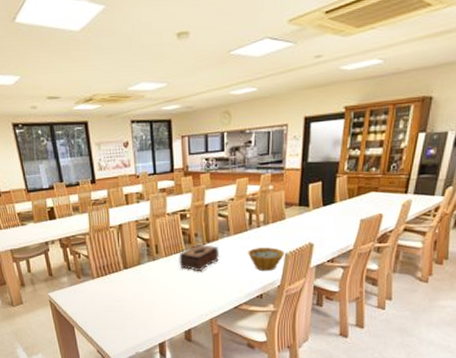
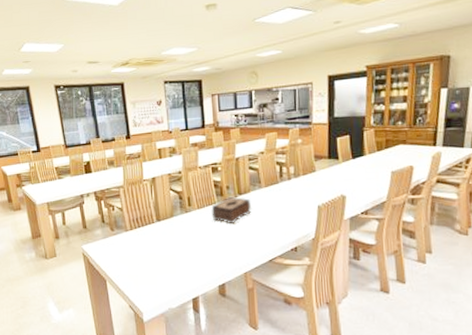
bowl: present [248,247,285,271] -> none [280,199,318,224]

